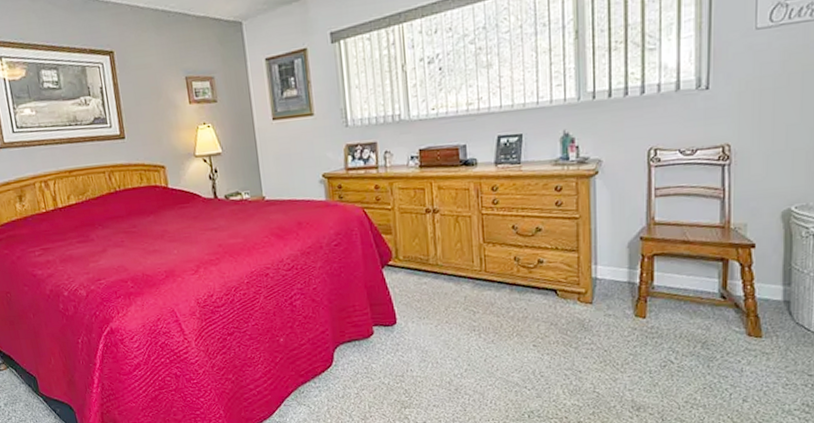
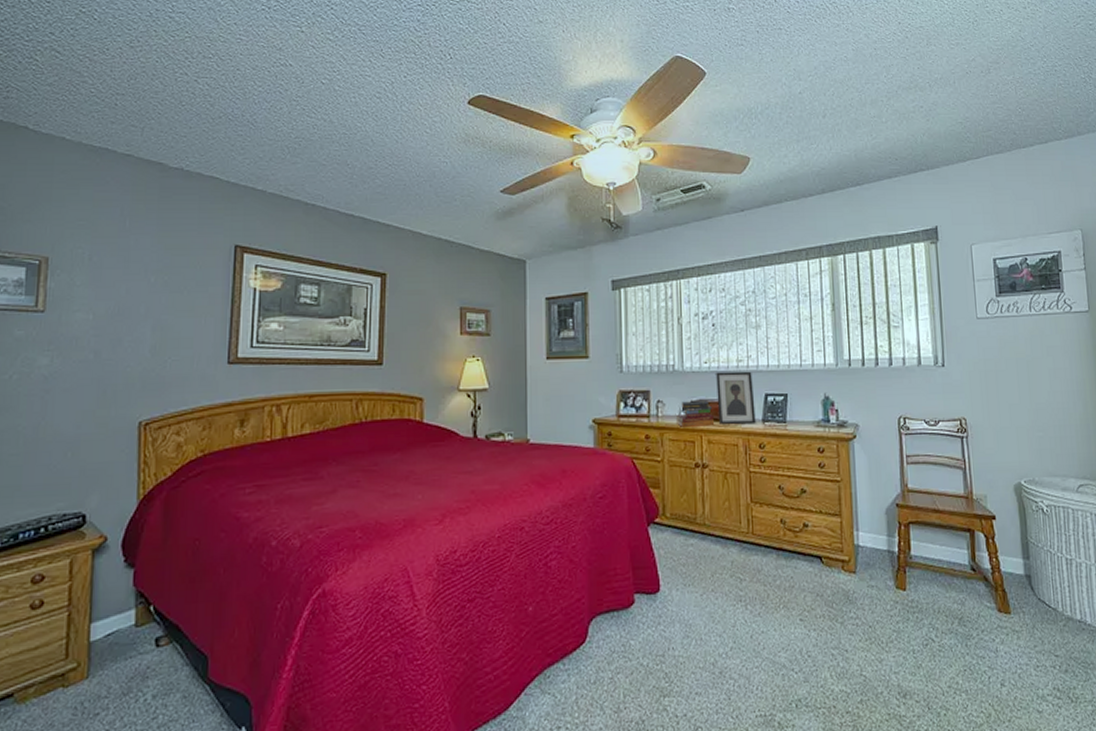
books: none [404,147,444,176] -> present [675,401,714,427]
picture frame: none [444,114,488,170] -> present [716,371,756,425]

